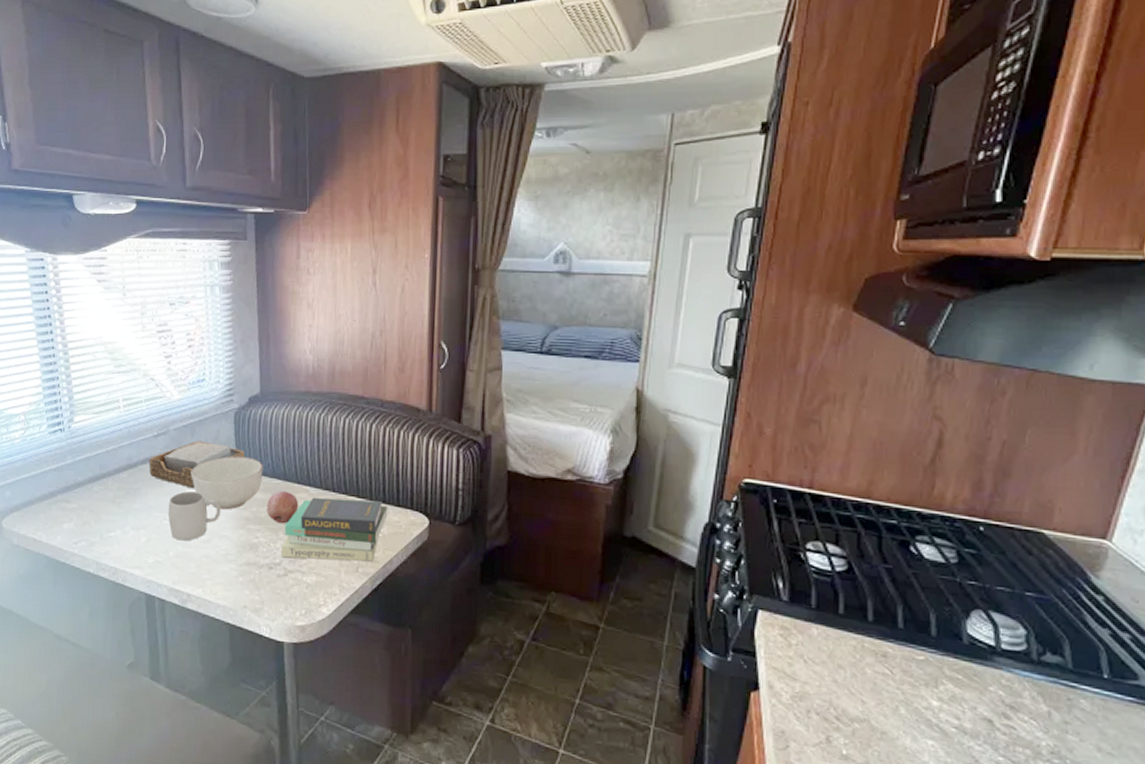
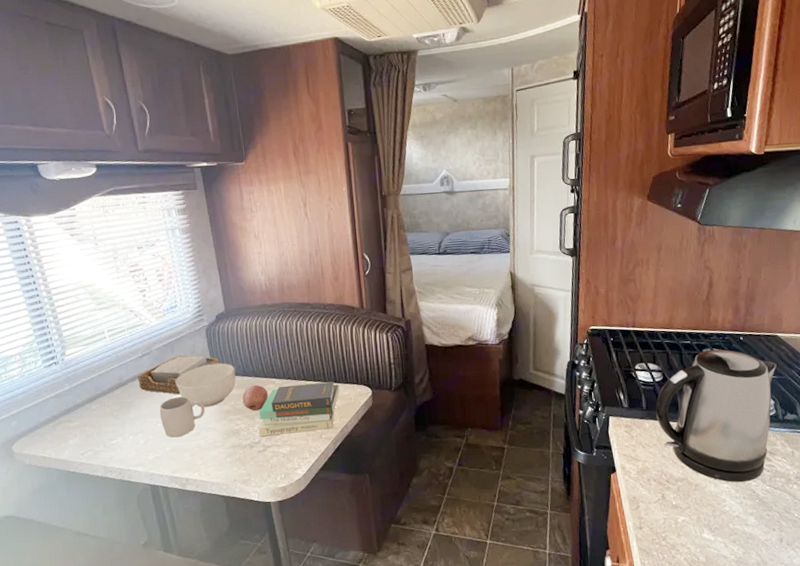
kettle: none [829,537,1036,744] -> present [655,349,777,483]

